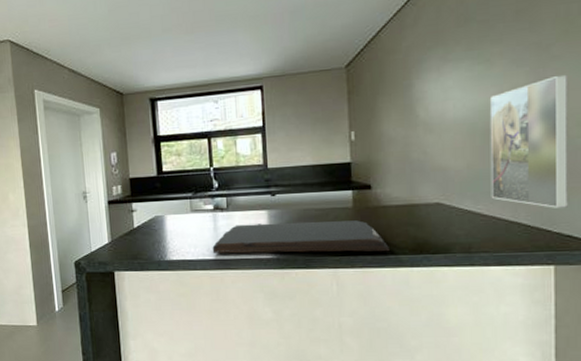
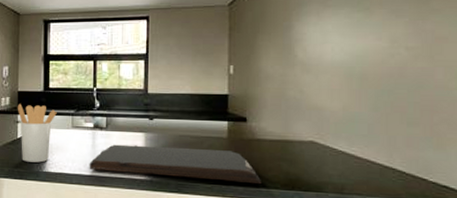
utensil holder: none [130,191,174,252] -> present [17,103,57,163]
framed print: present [489,74,569,208] -> none [366,28,449,158]

